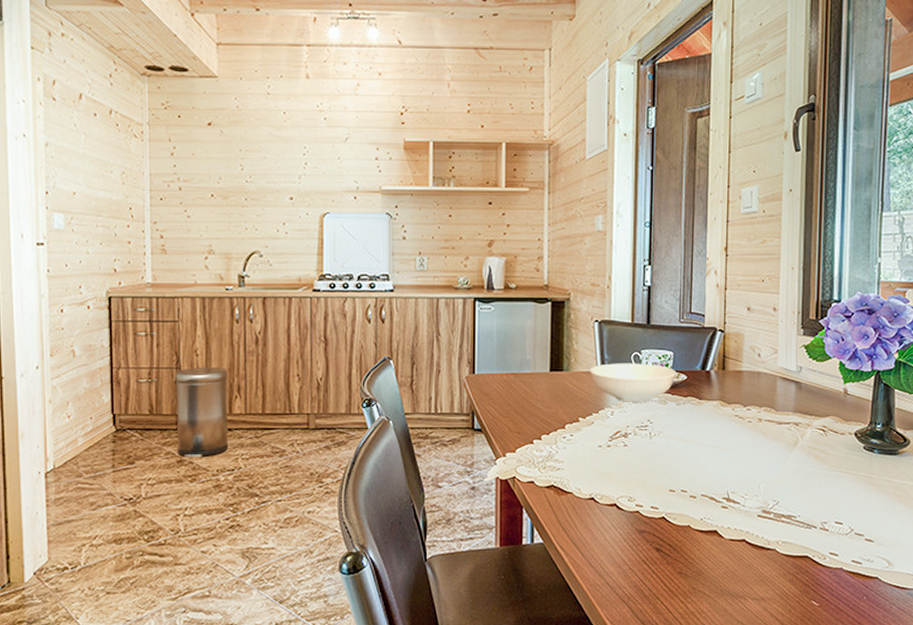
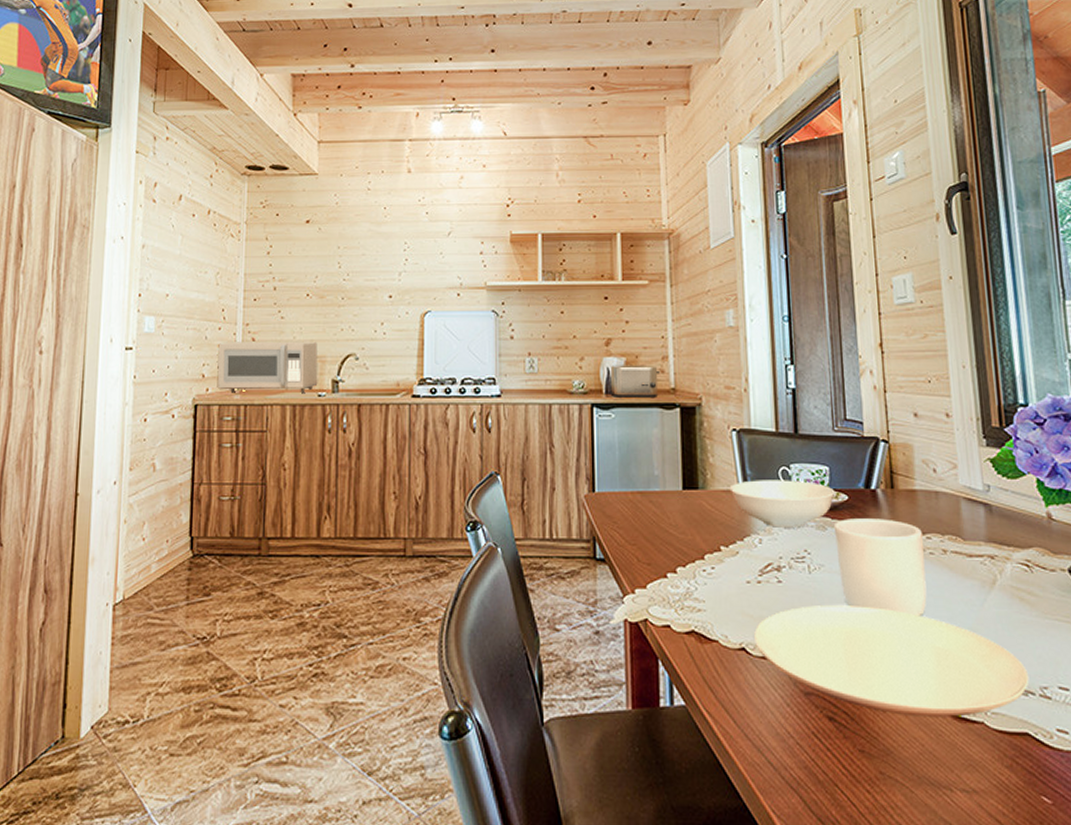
microwave: none [128,239,224,286] -> present [217,341,318,393]
pedal bin: present [175,366,228,458] -> none [259,482,317,590]
toaster: none [491,264,536,294] -> present [610,364,661,399]
plate: none [602,463,814,547] -> present [754,605,1029,717]
mug: none [673,394,744,471] -> present [833,518,927,617]

